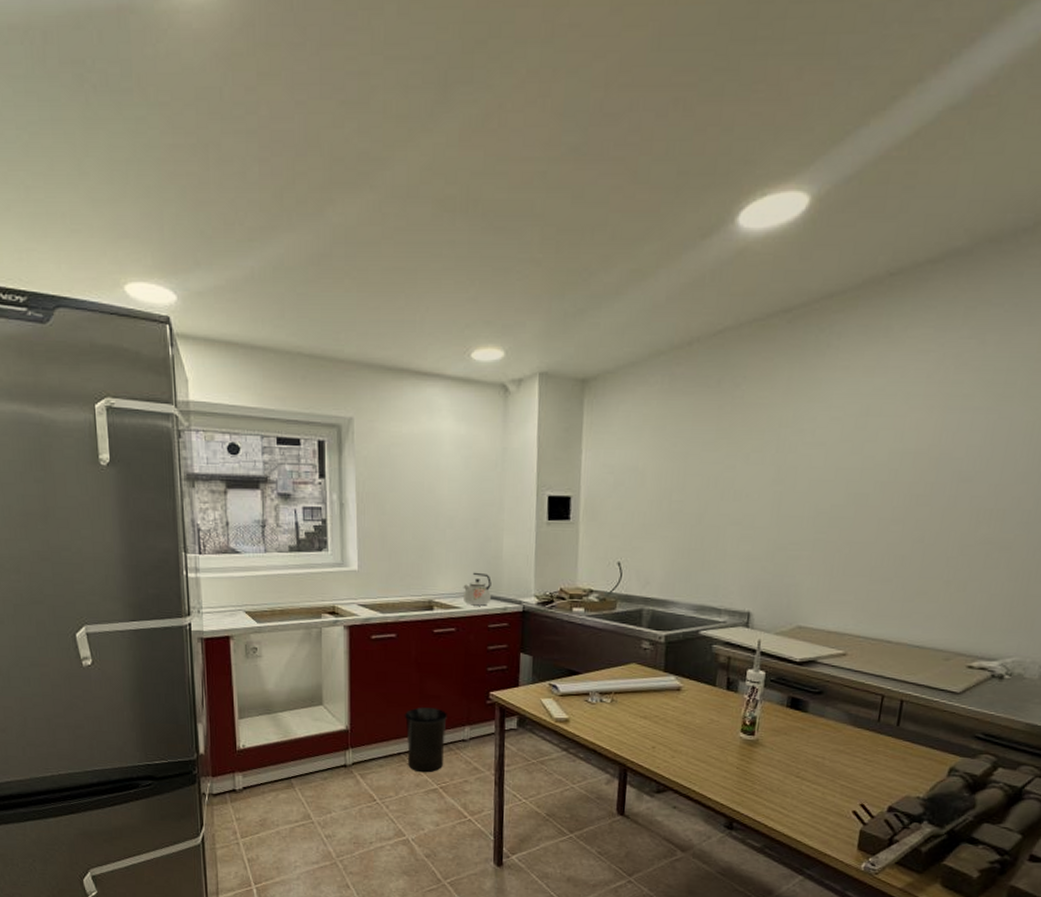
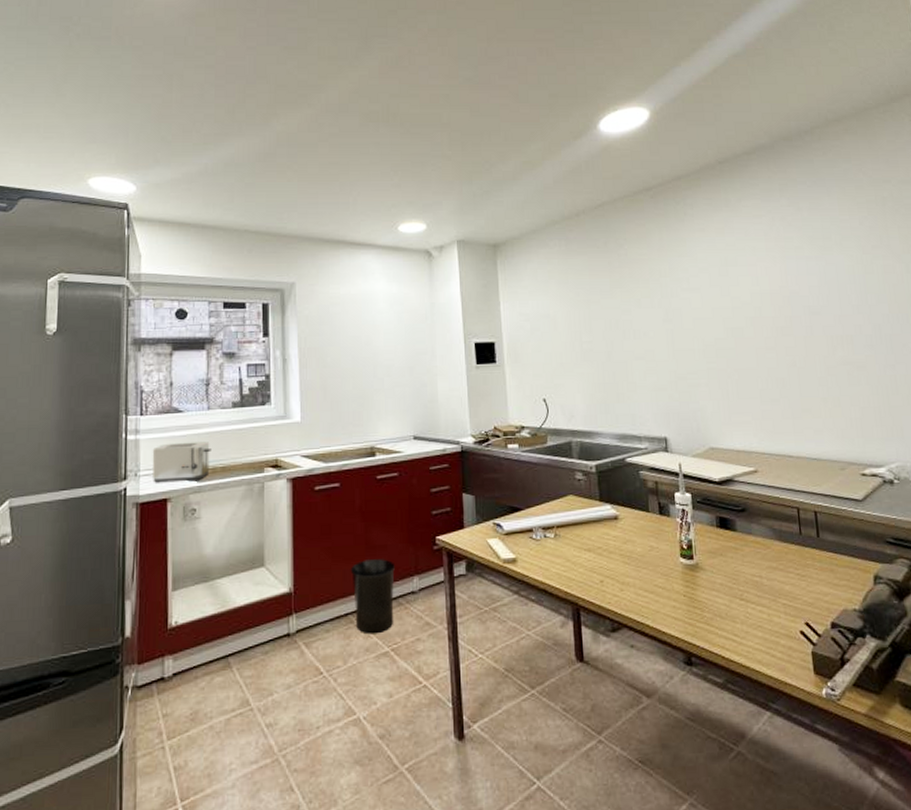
toaster: none [213,583,270,622] -> present [152,442,211,483]
kettle: present [462,572,492,606] -> none [403,416,430,449]

